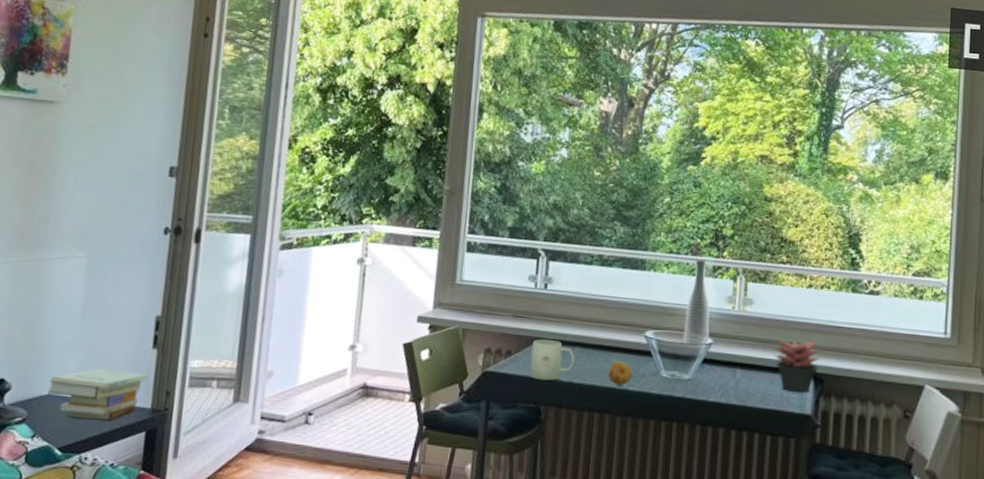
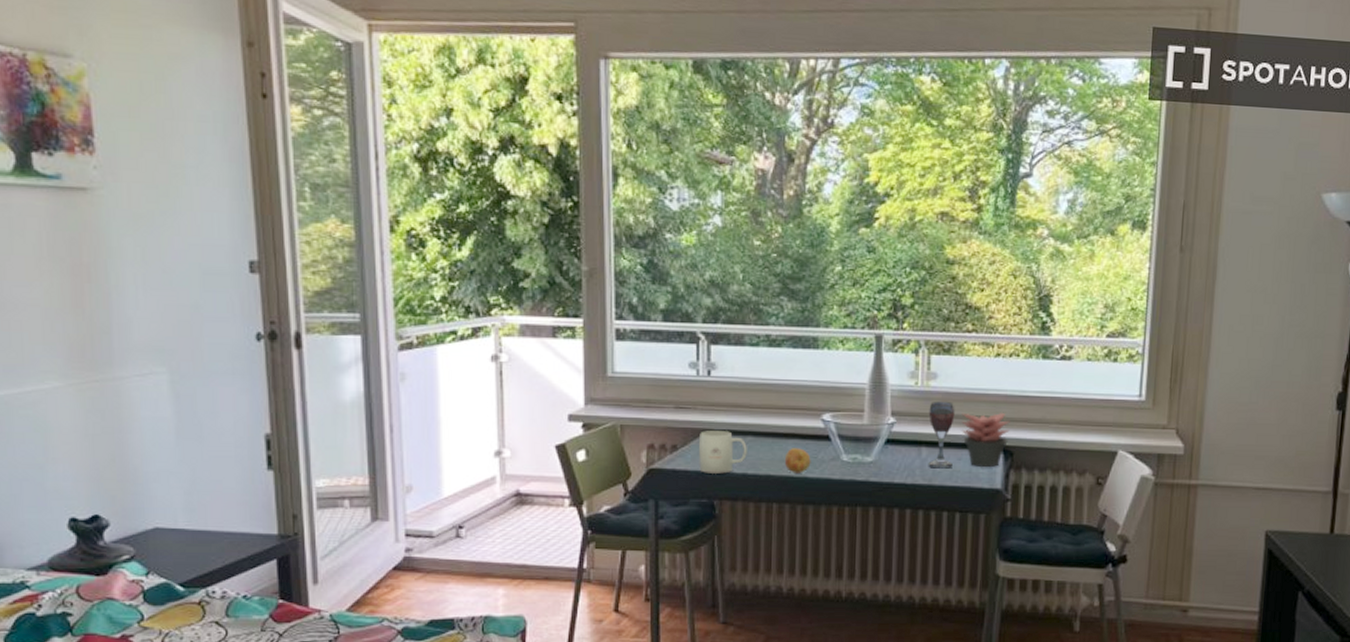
books: present [47,368,150,421] -> none [153,496,270,551]
cup: none [742,325,769,391] -> present [928,400,955,469]

